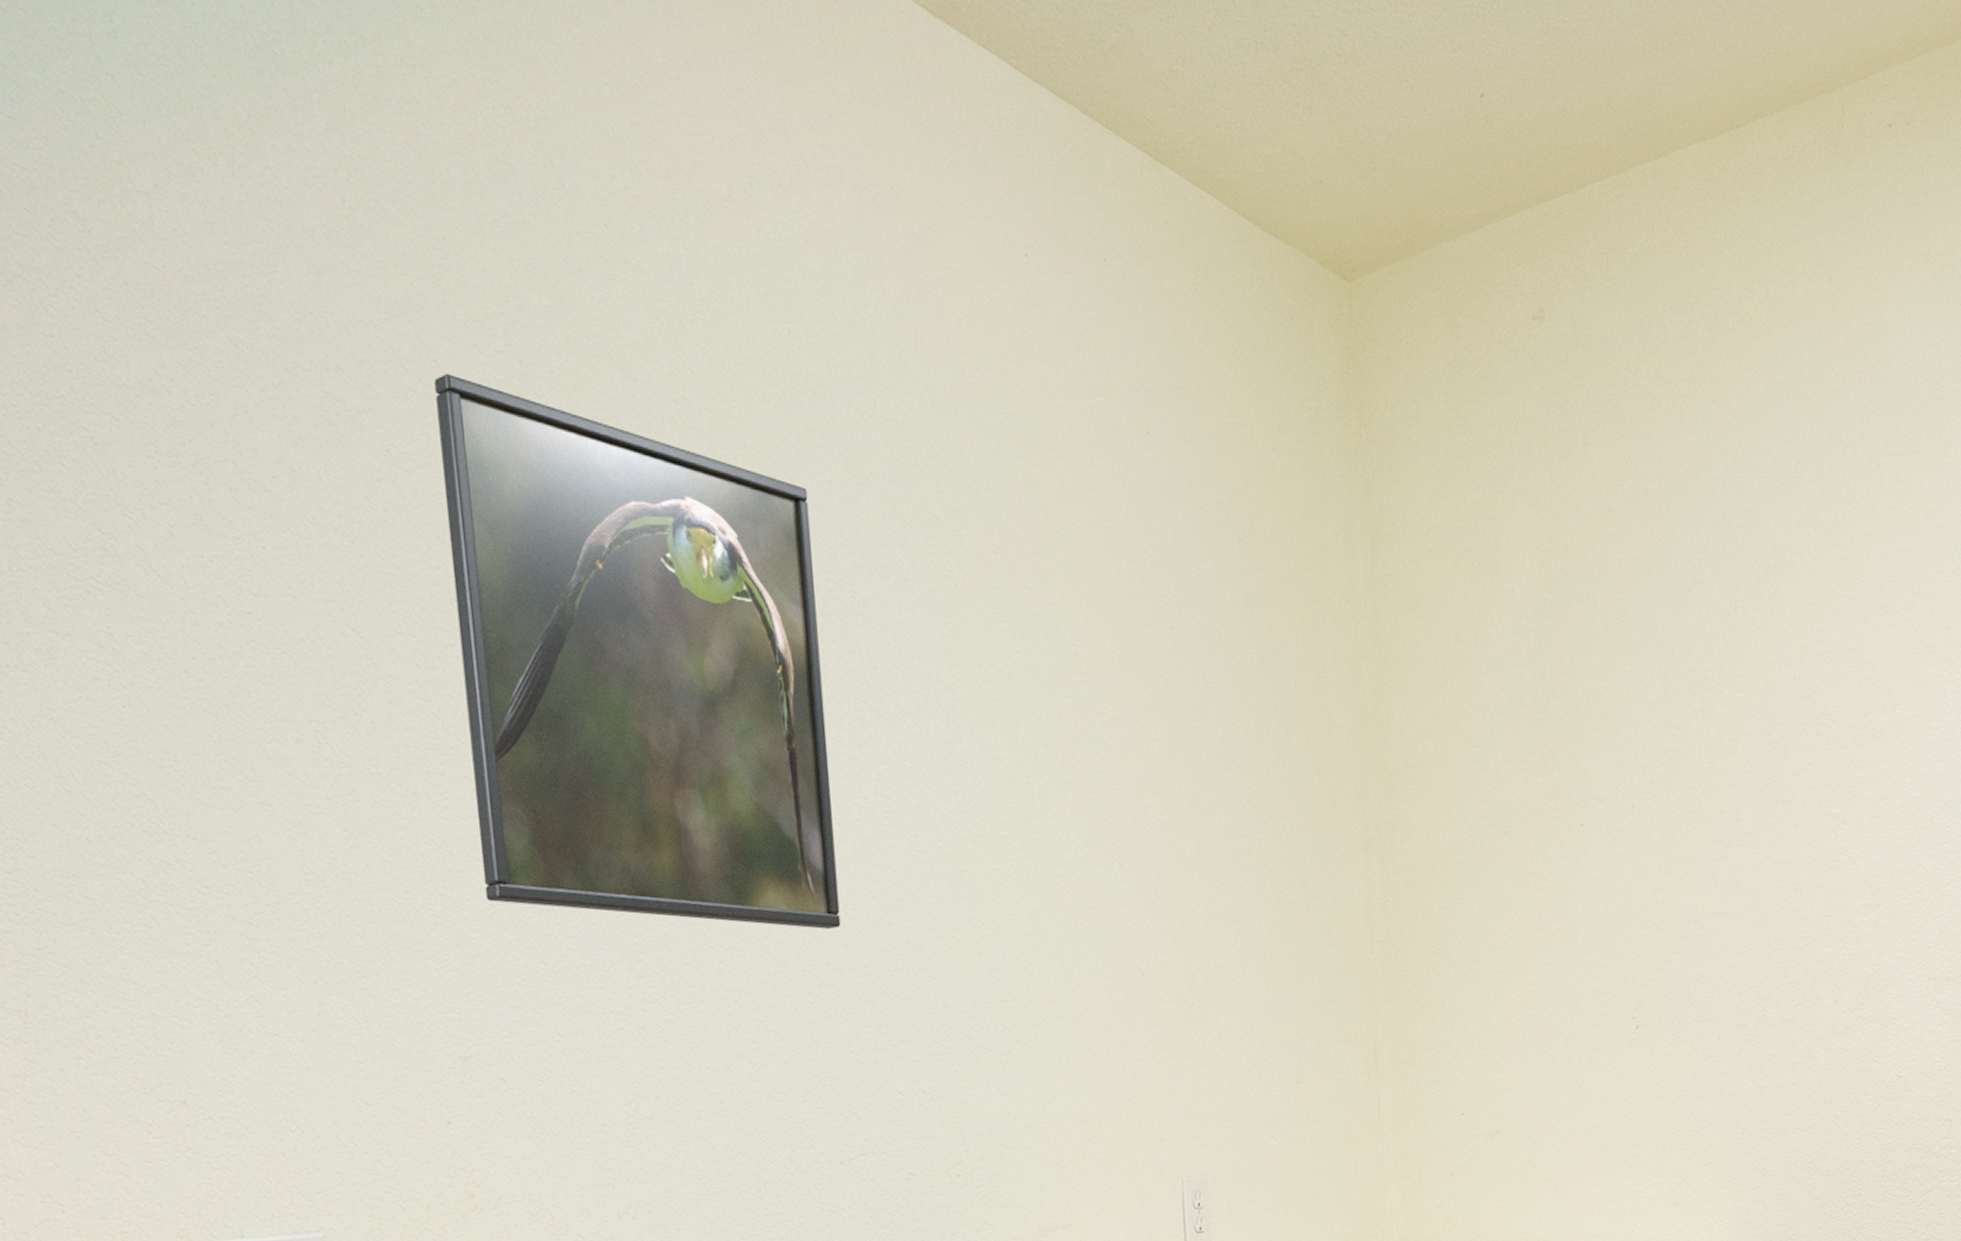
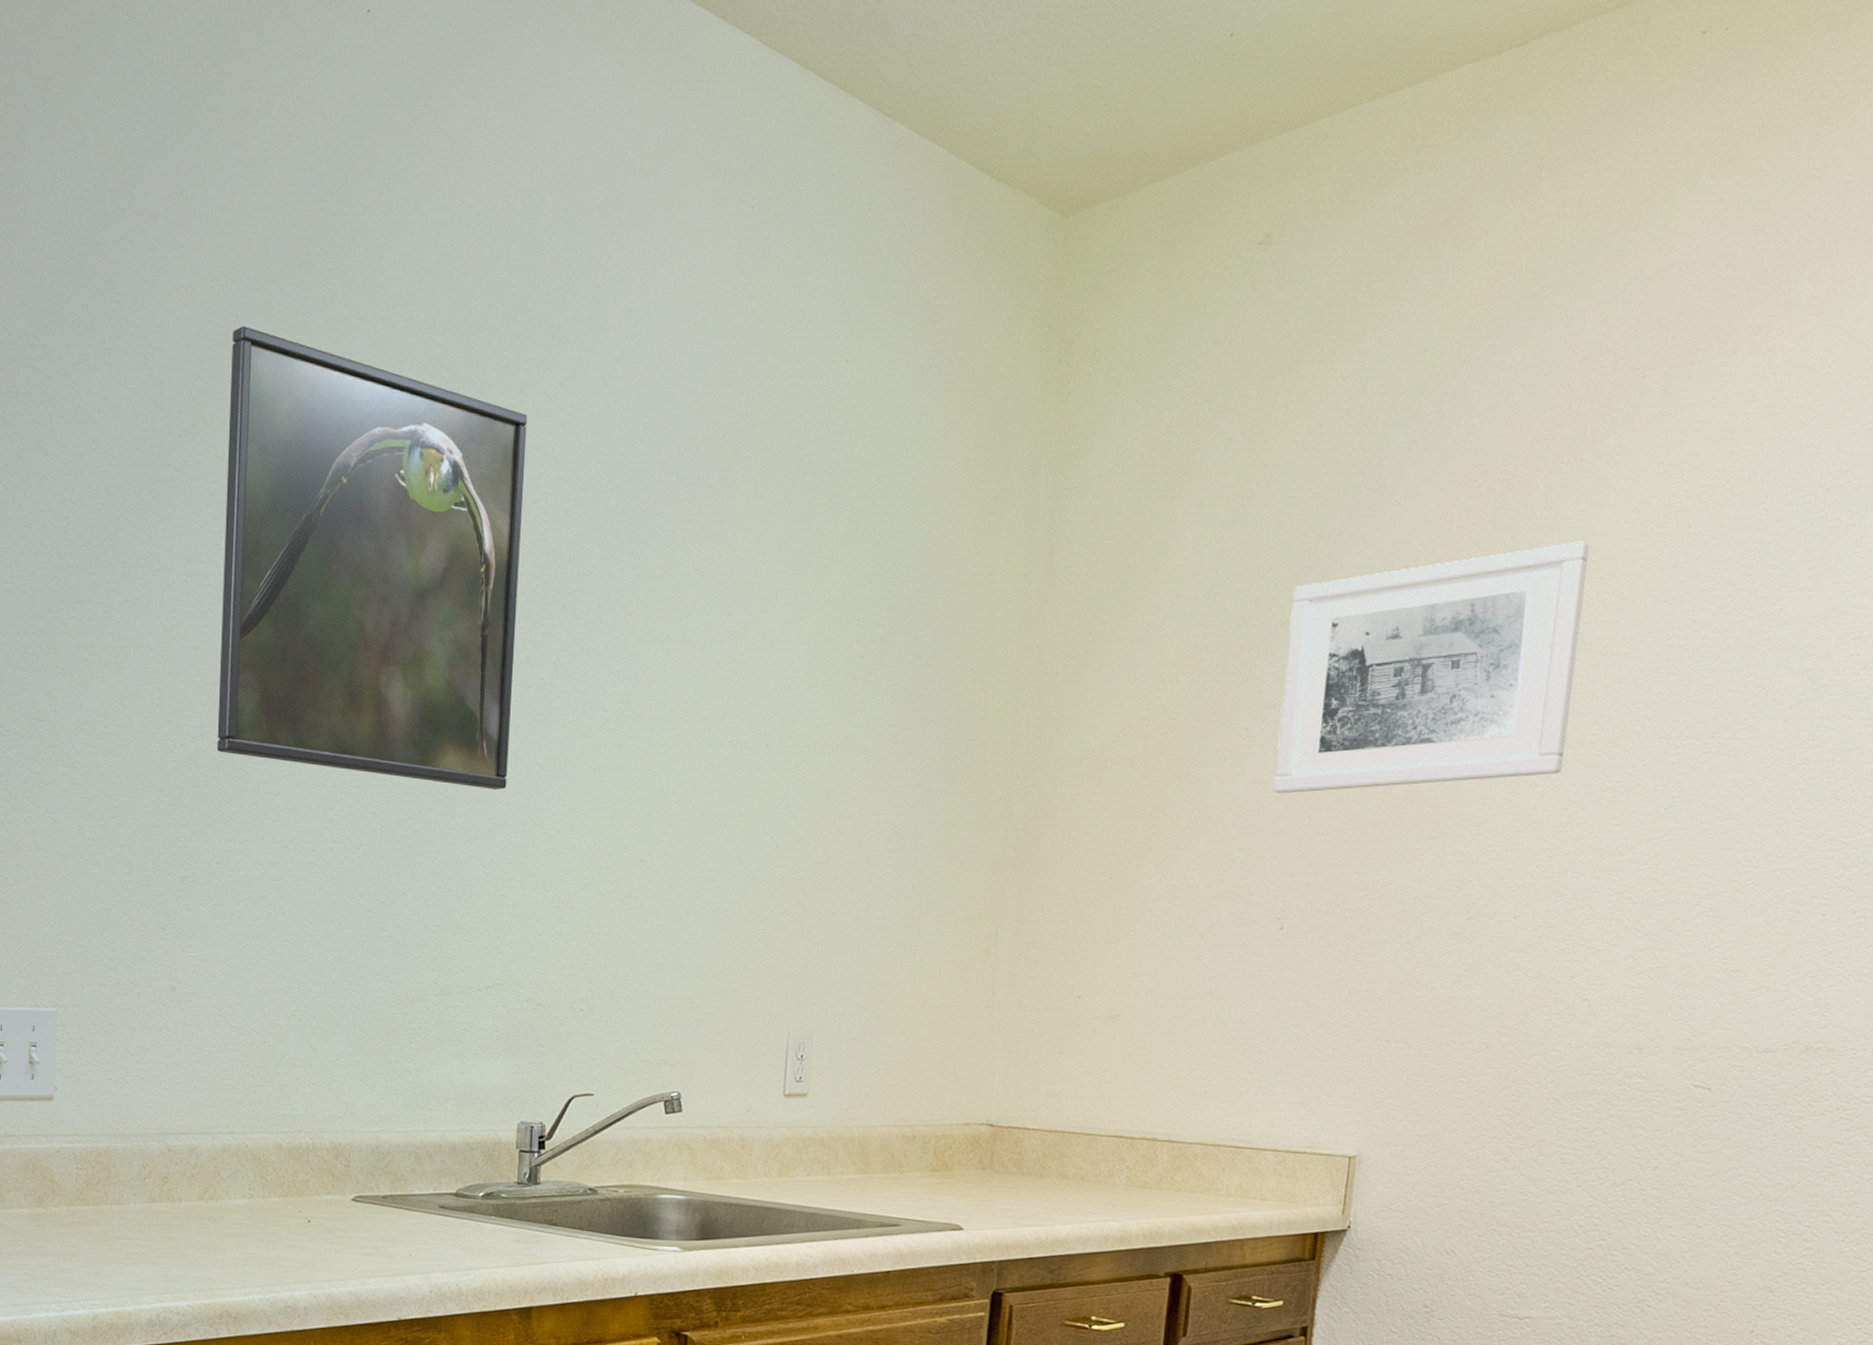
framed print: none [1606,627,1857,890] -> present [1273,541,1590,794]

